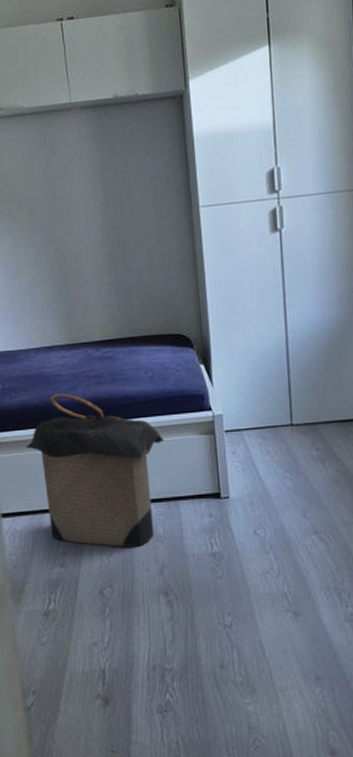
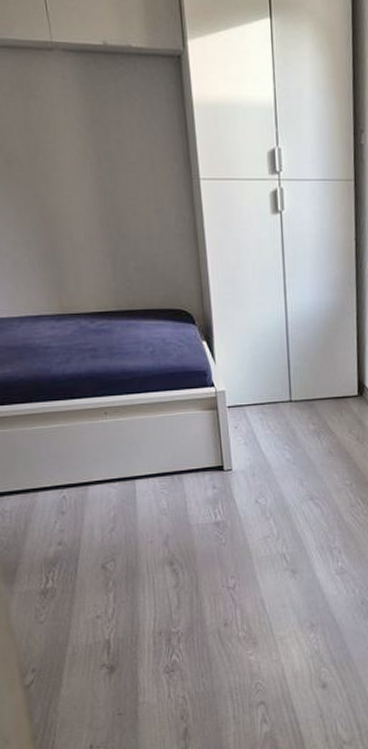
laundry hamper: present [25,393,165,547] -> none [12,366,167,522]

